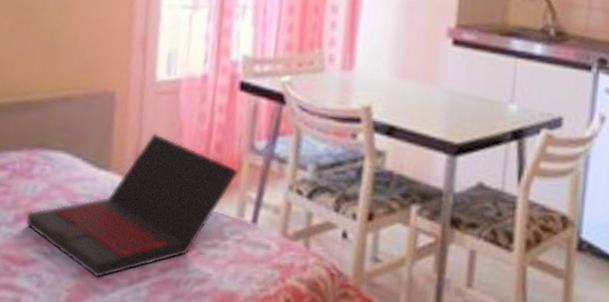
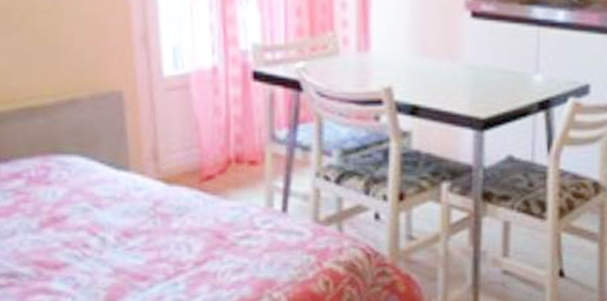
laptop: present [25,132,238,279] -> none [51,129,262,277]

